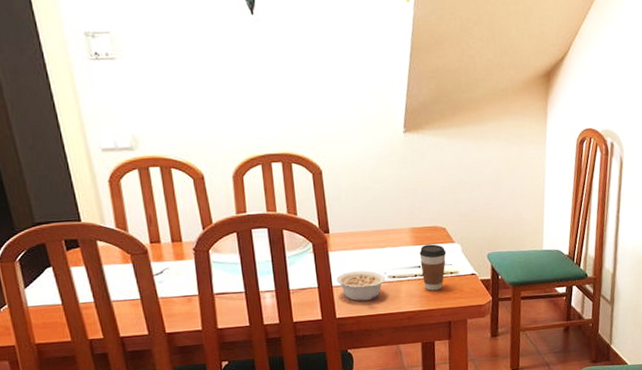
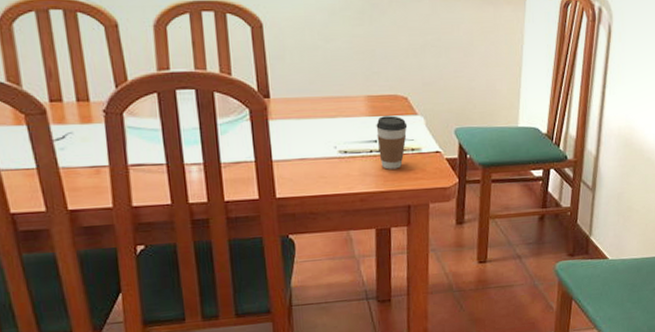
legume: present [336,270,386,301] -> none [277,143,336,179]

